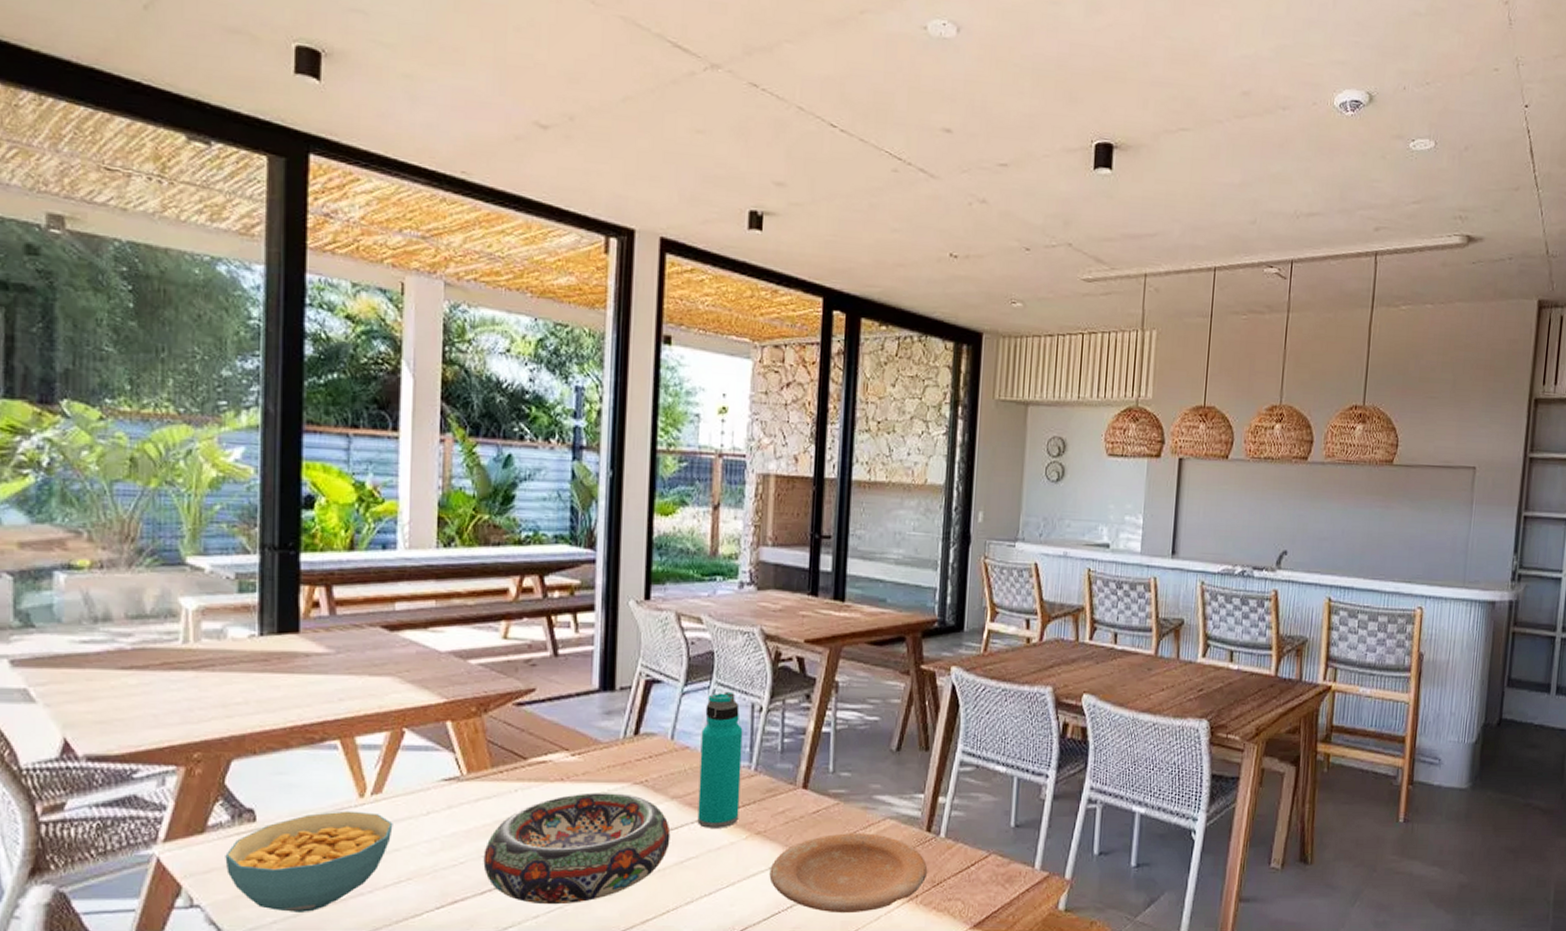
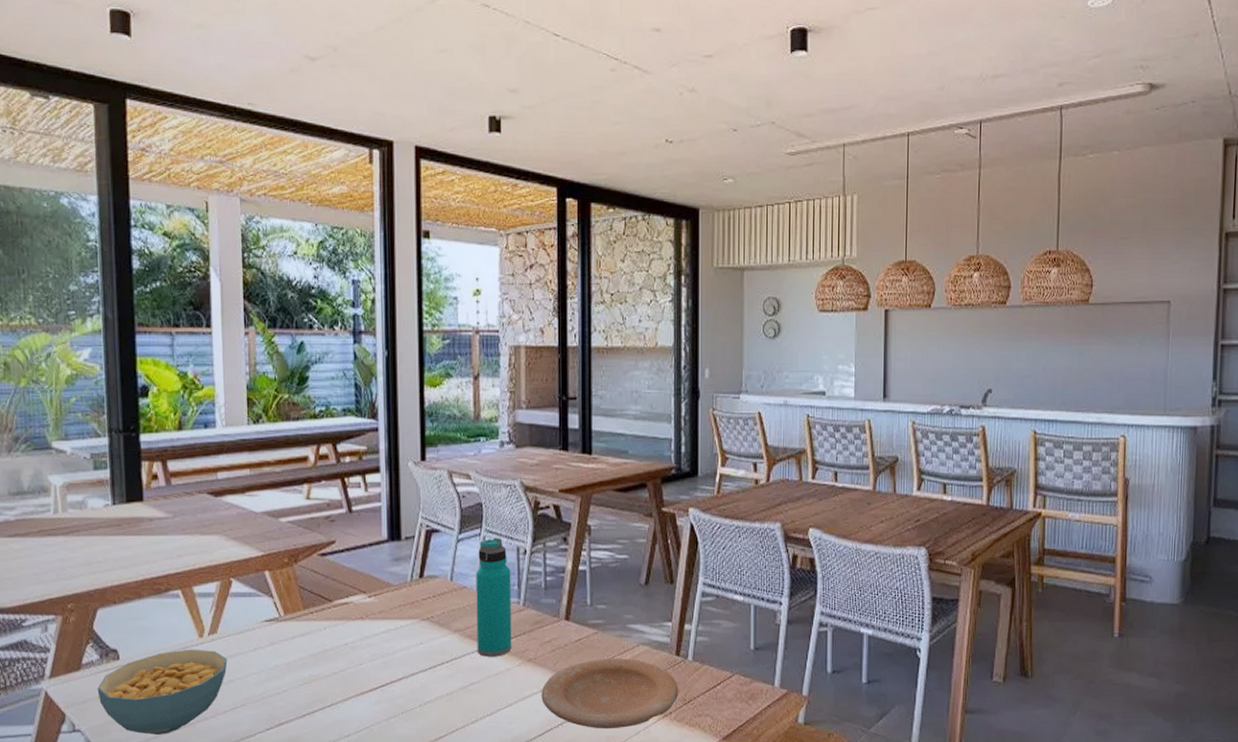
decorative bowl: present [483,792,671,905] -> none [302,628,455,725]

